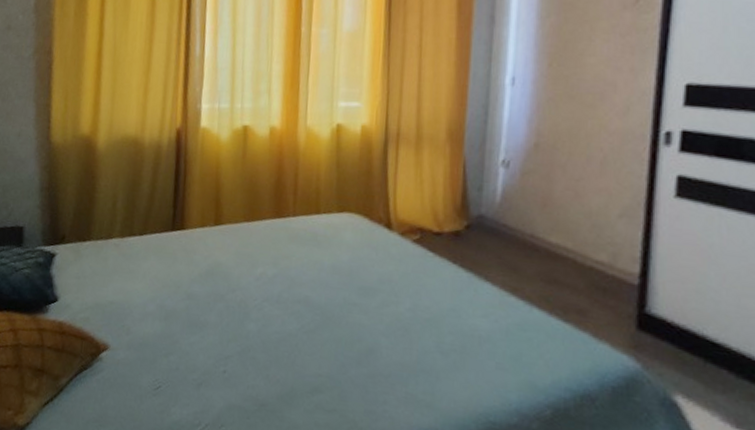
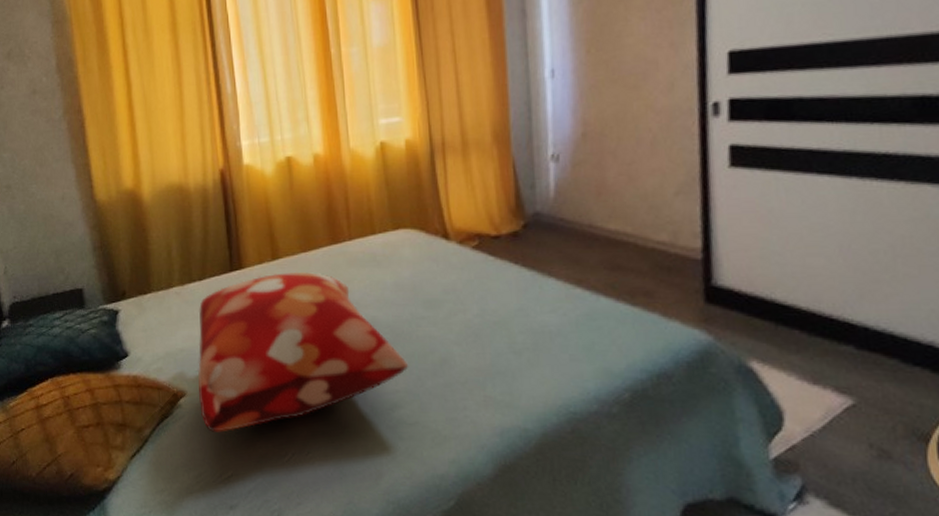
decorative pillow: none [120,239,335,393] -> present [198,272,409,432]

